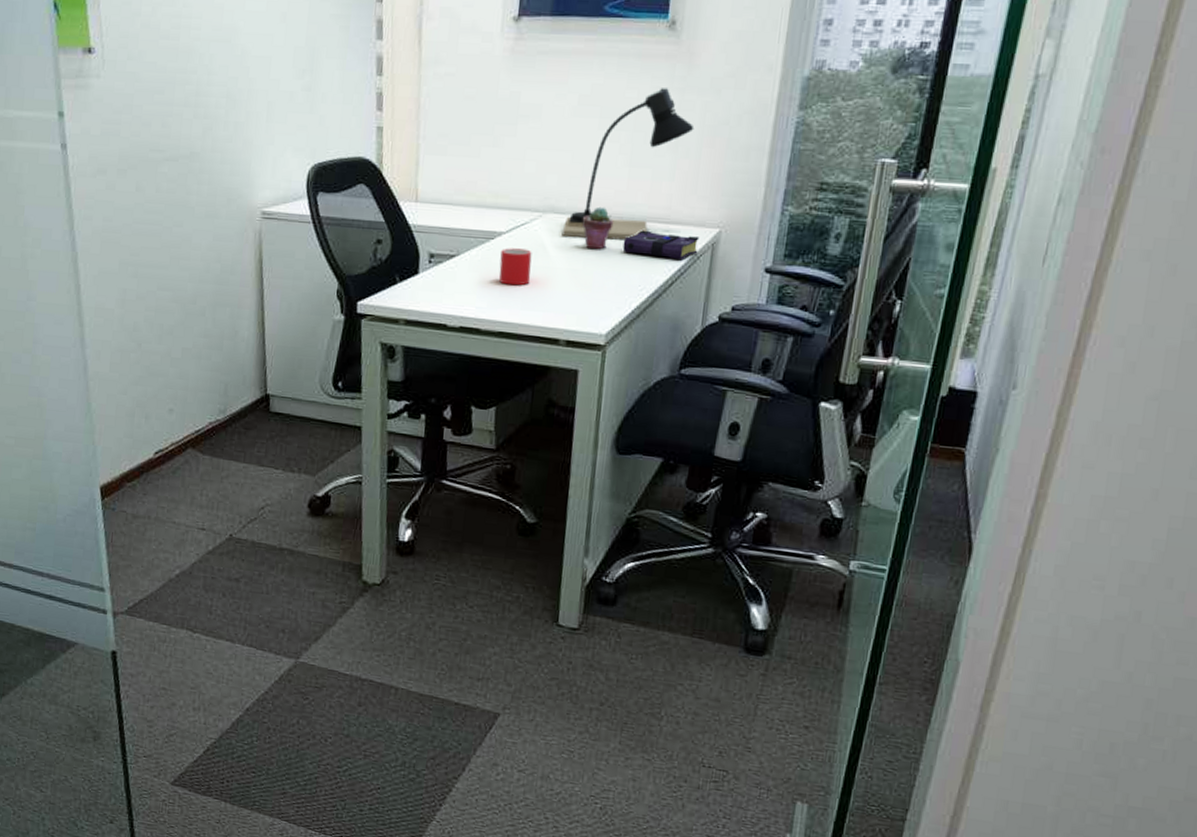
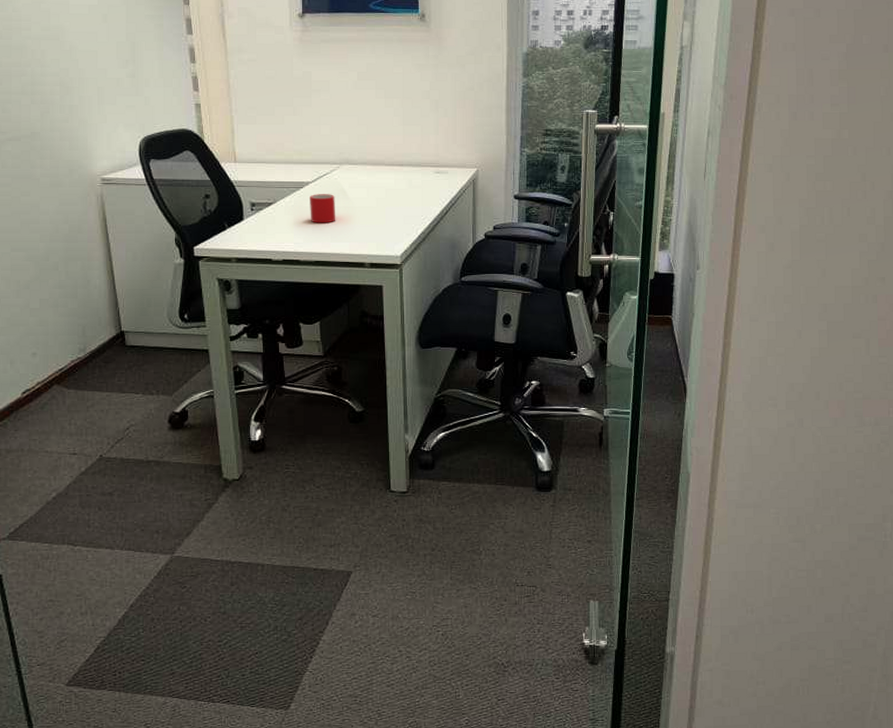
desk lamp: present [561,88,695,240] -> none [357,65,449,182]
potted succulent: present [581,206,614,250] -> none [371,157,396,191]
book: present [622,230,700,261] -> none [405,173,463,194]

